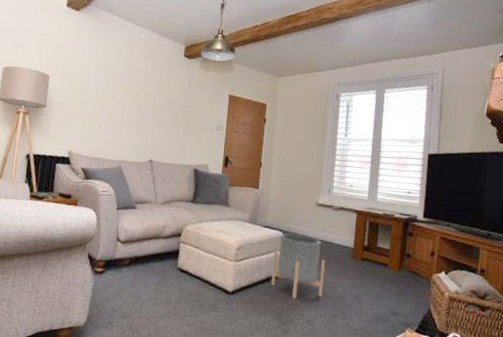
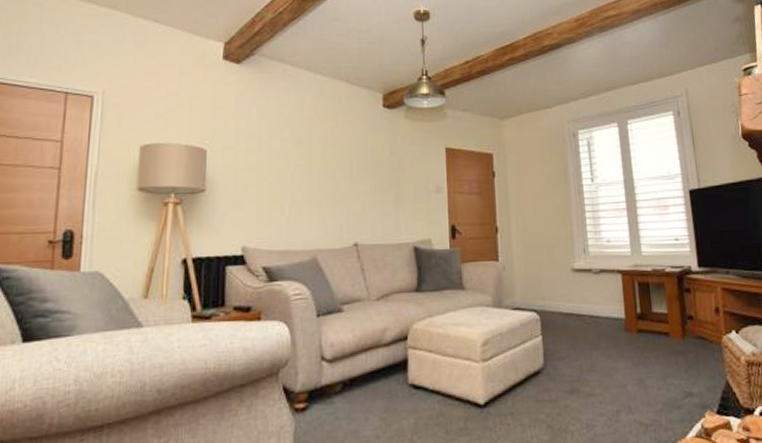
planter: present [271,233,325,300] -> none [530,312,598,400]

